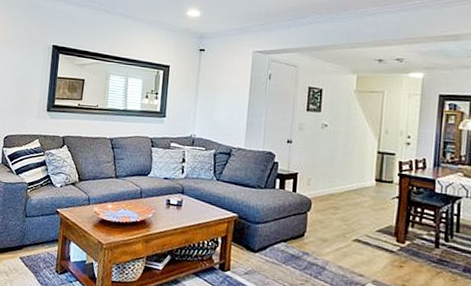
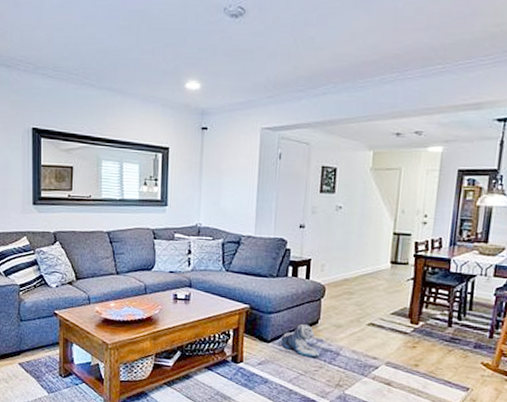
plush toy: none [267,235,306,271] -> present [281,323,320,358]

